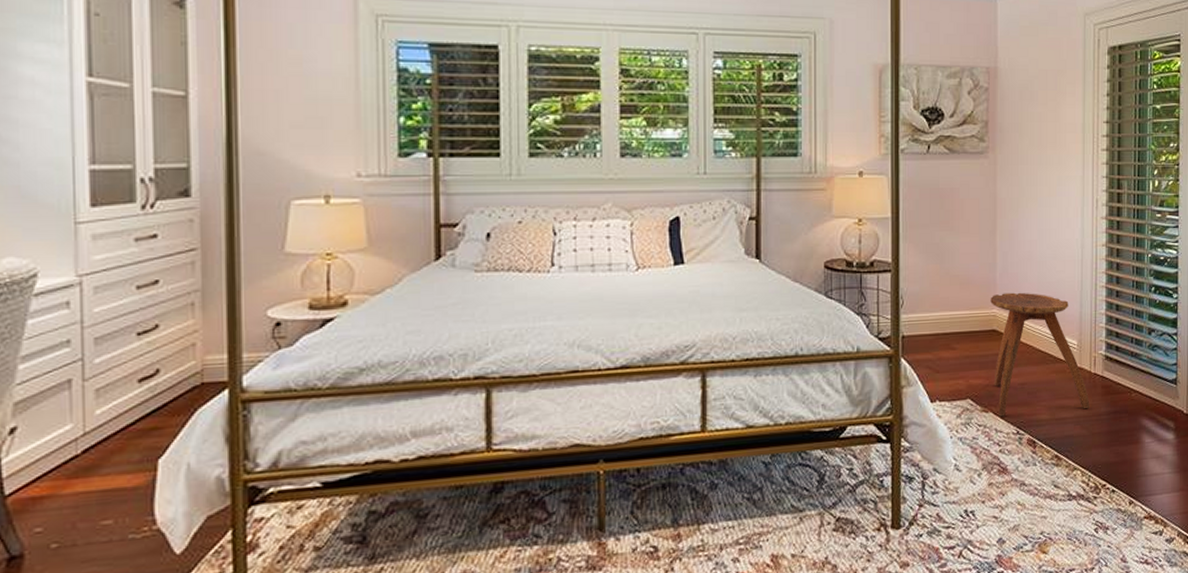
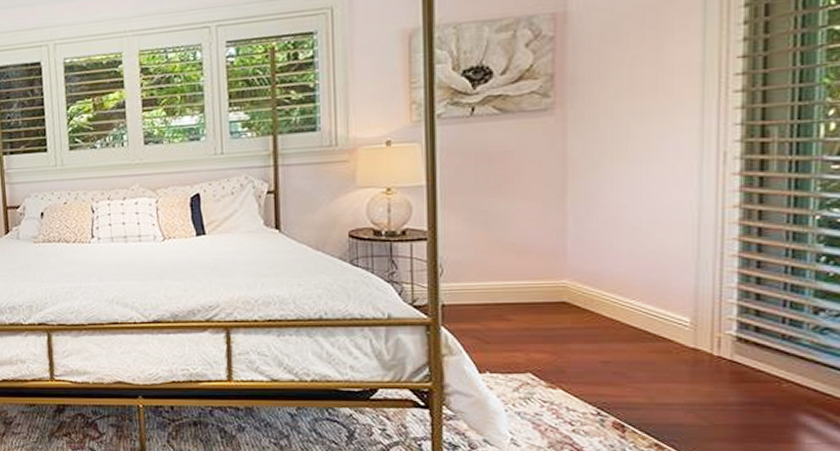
stool: present [990,292,1090,417] -> none [558,261,711,397]

